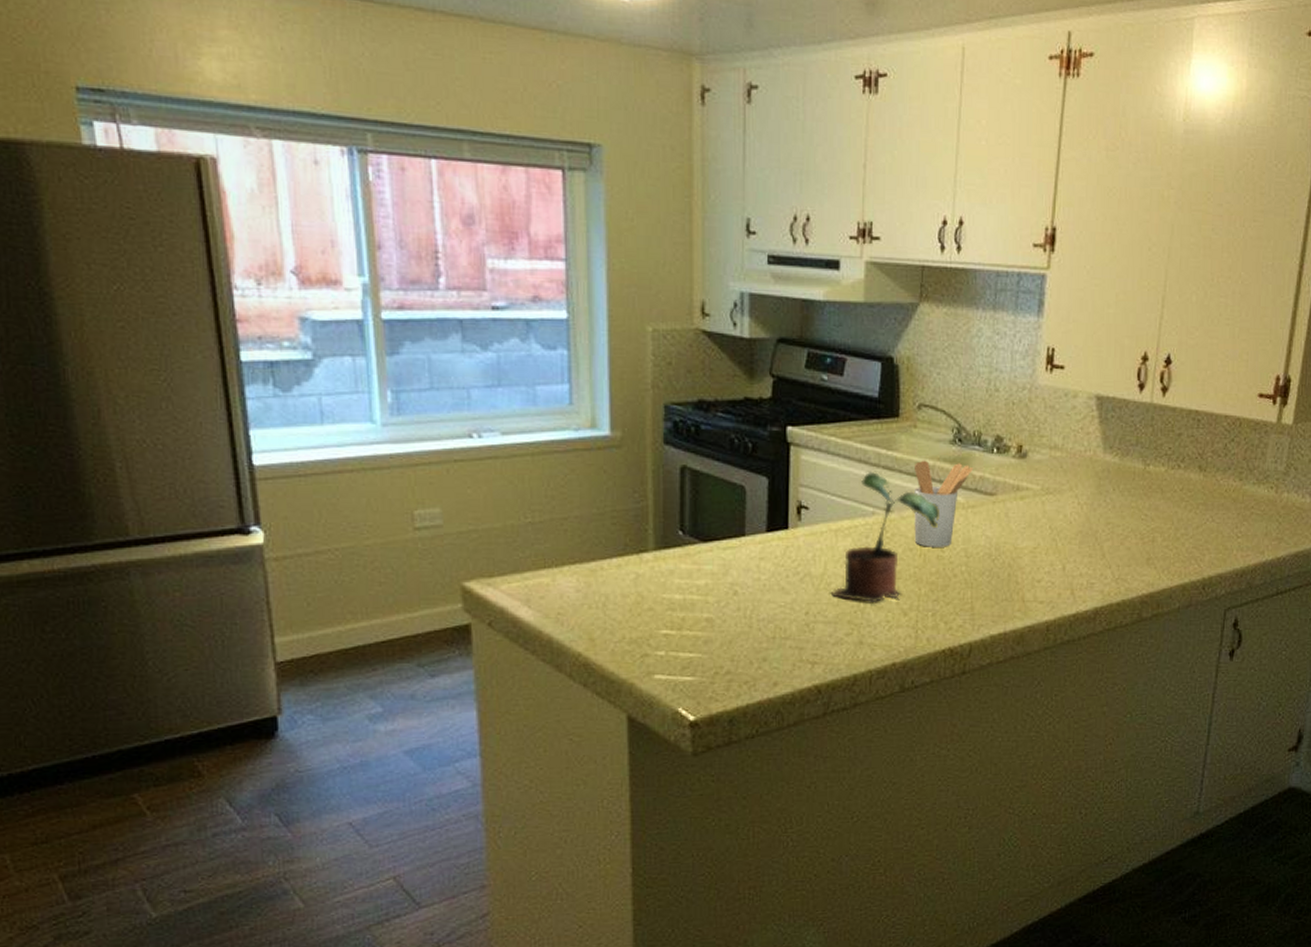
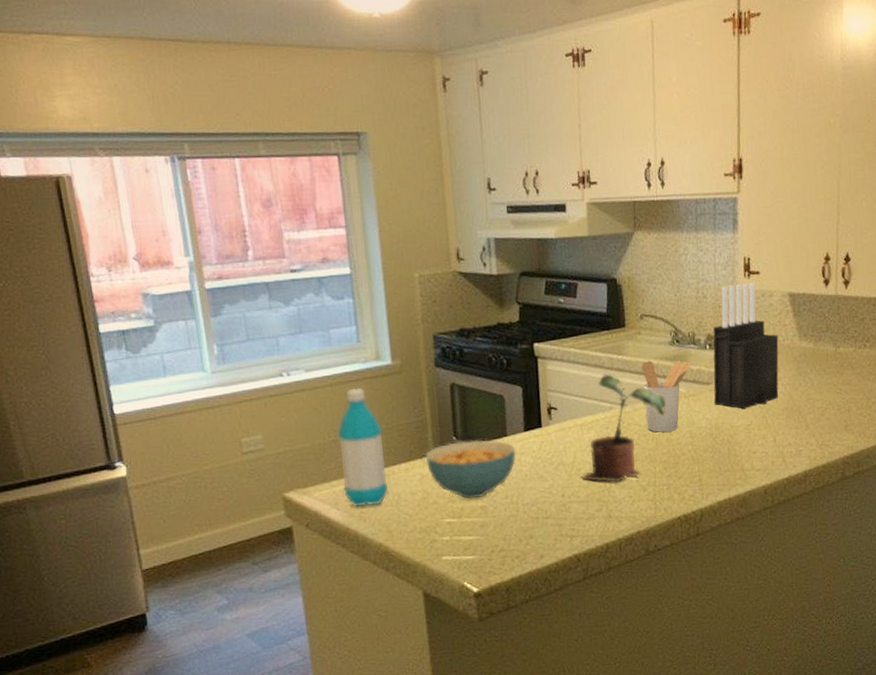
water bottle: none [535,460,595,607] -> present [337,387,389,507]
cereal bowl: none [642,538,754,608] -> present [425,439,517,500]
knife block: none [996,377,1079,528] -> present [713,281,779,409]

